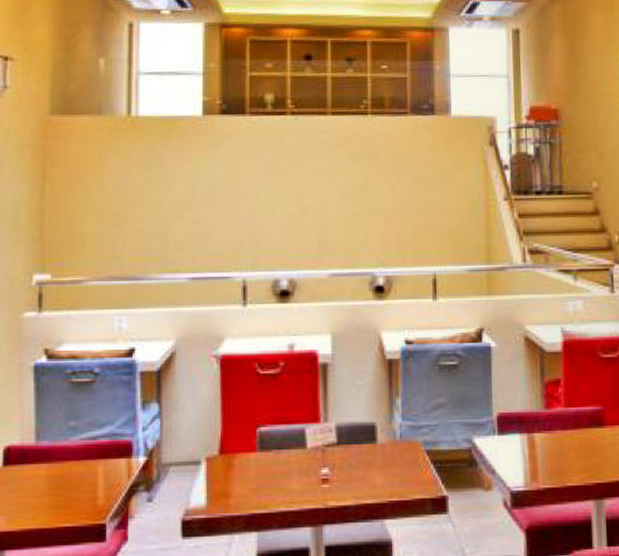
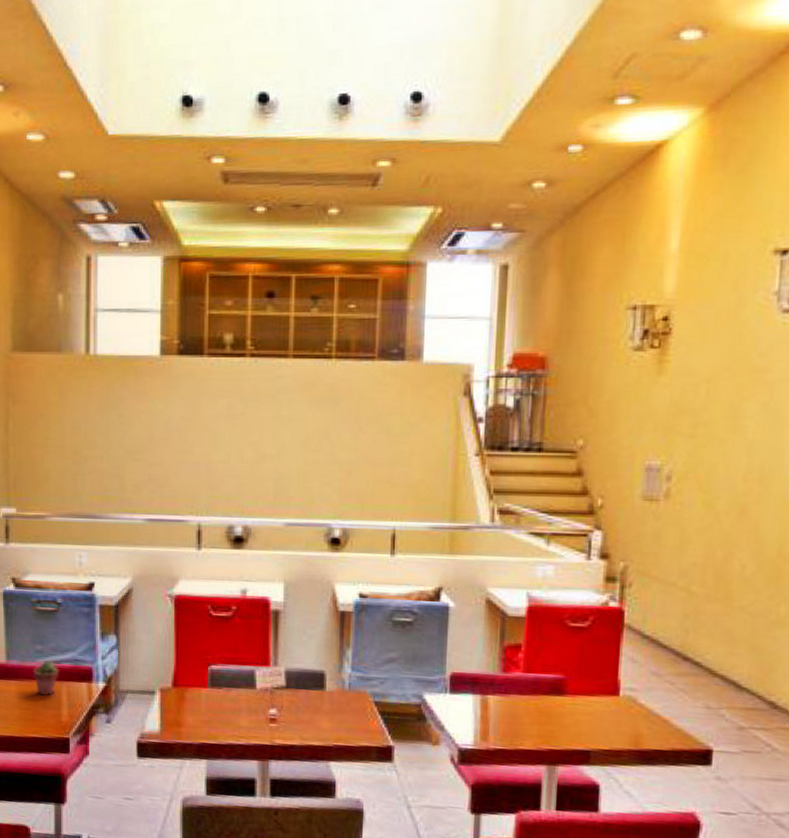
potted succulent: none [66,438,95,477] -> present [33,661,59,695]

